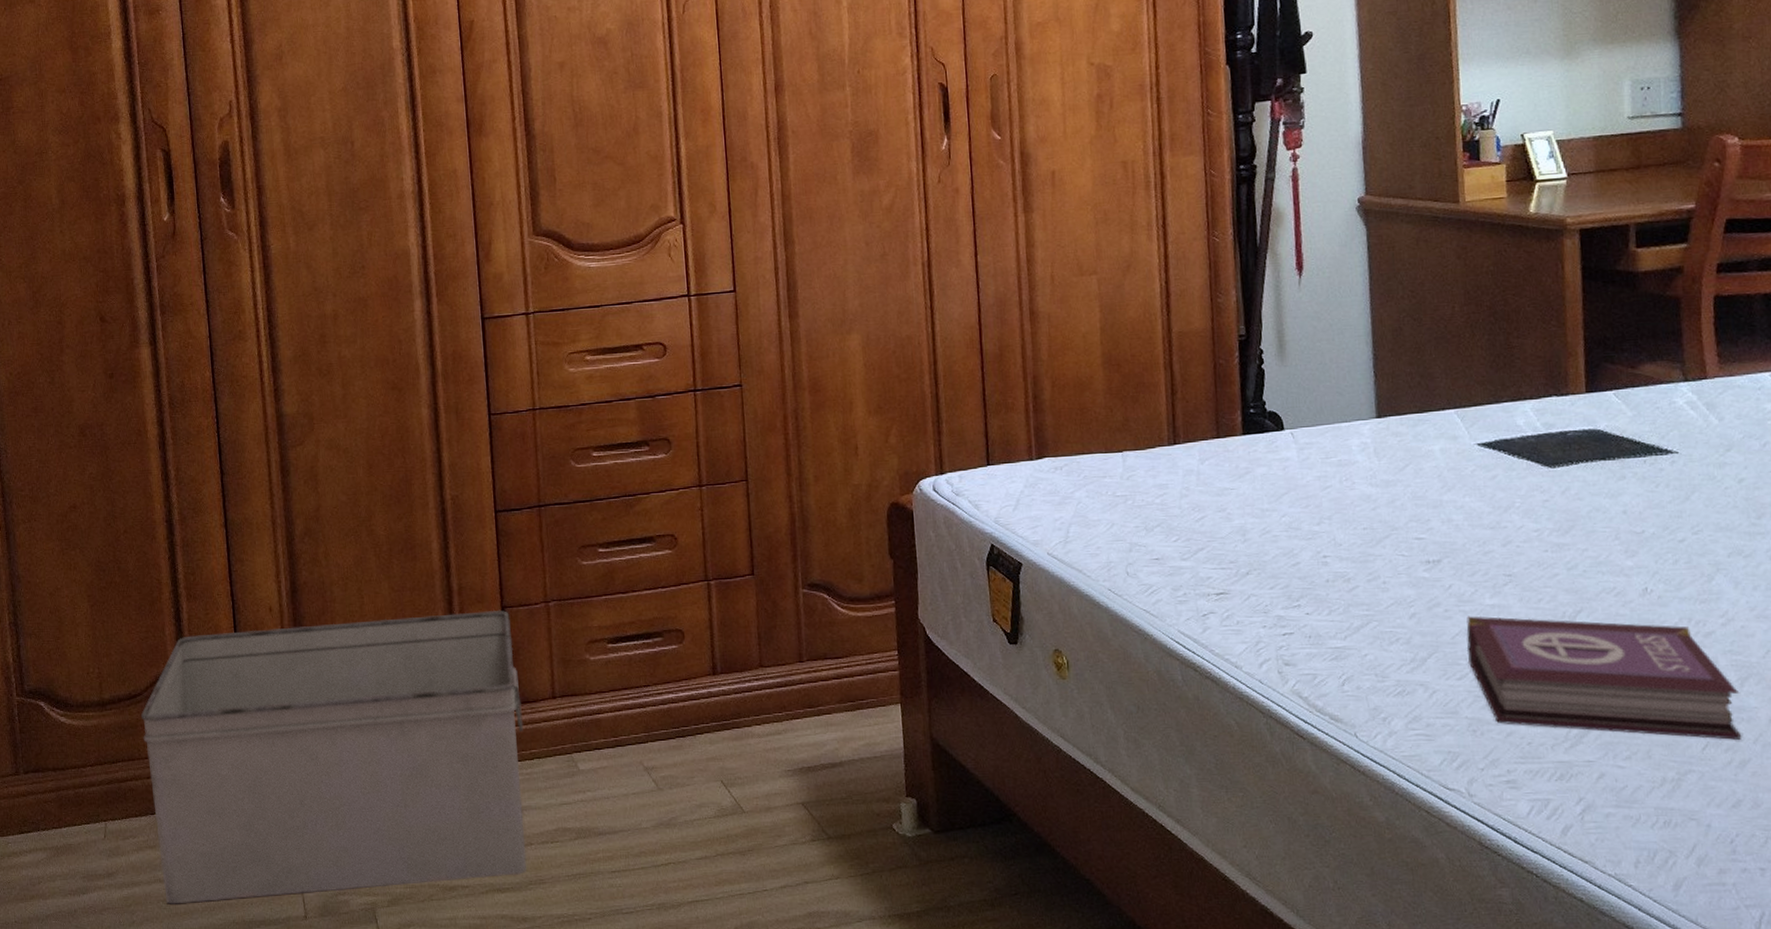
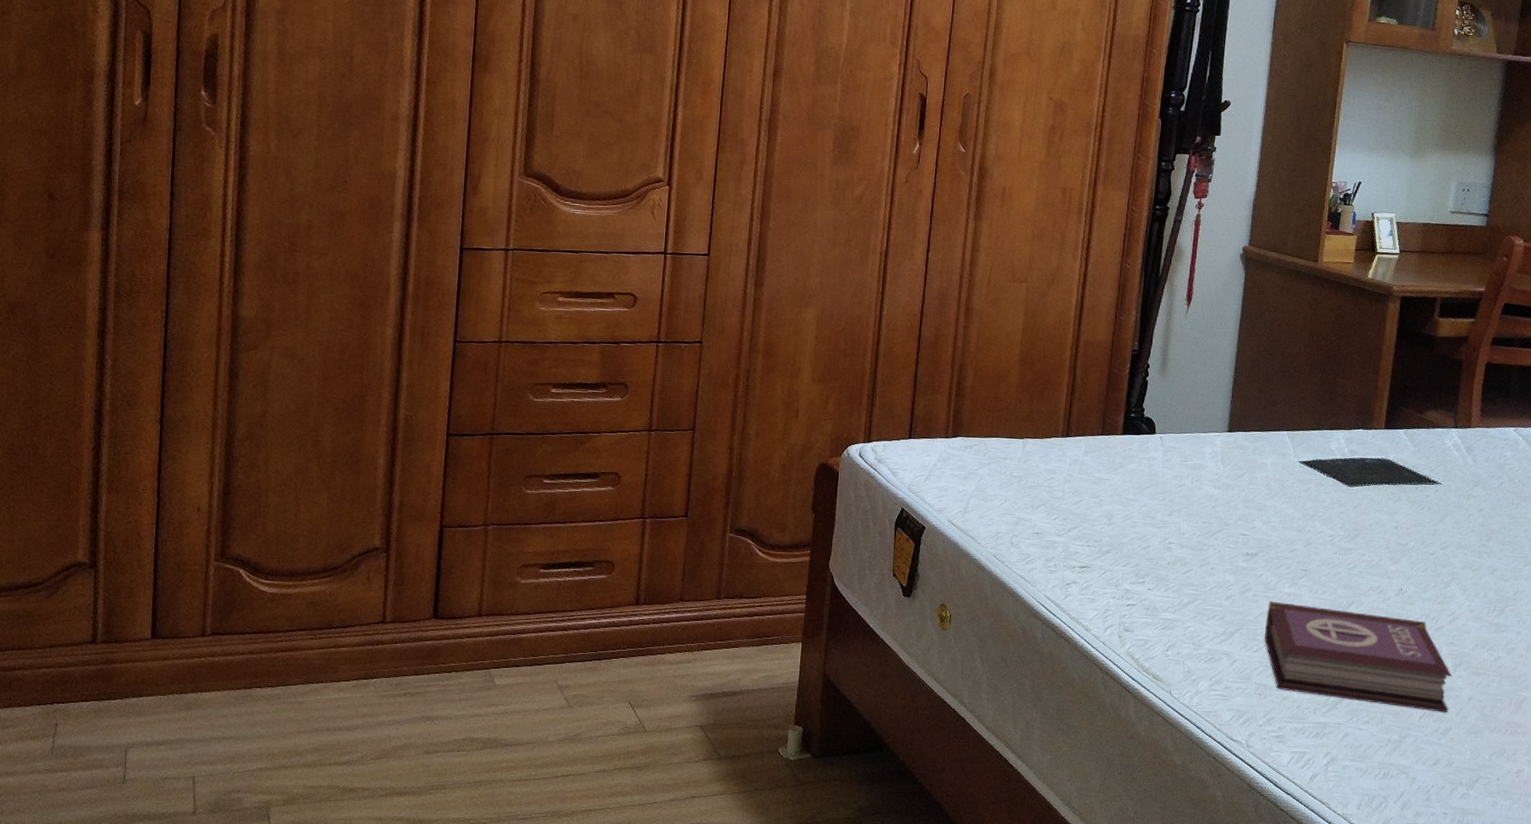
storage bin: present [140,609,527,904] -> none [39,528,448,796]

